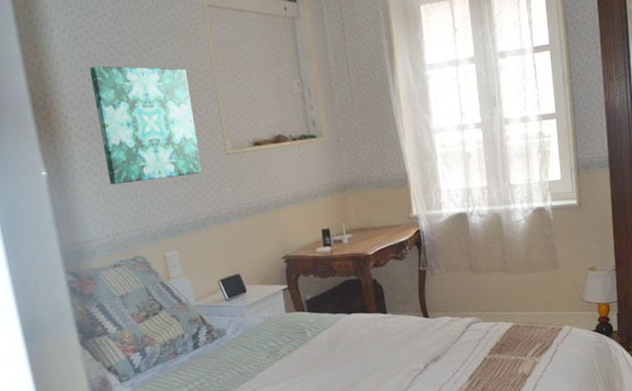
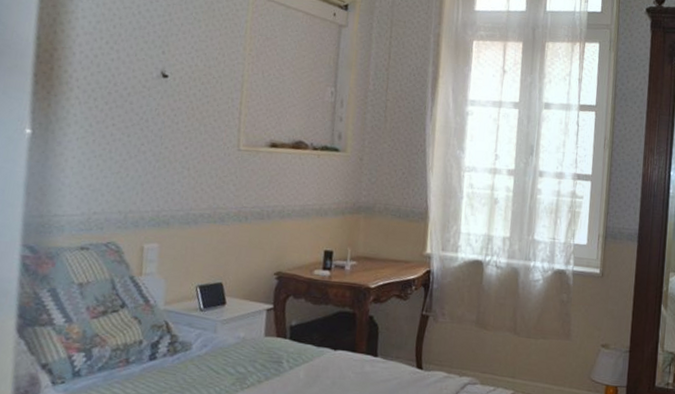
wall art: present [89,66,202,185] -> none [100,29,215,166]

